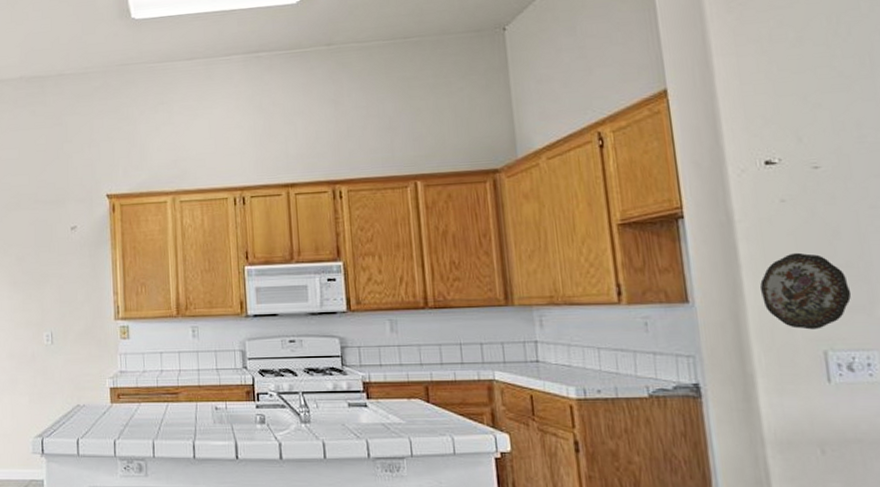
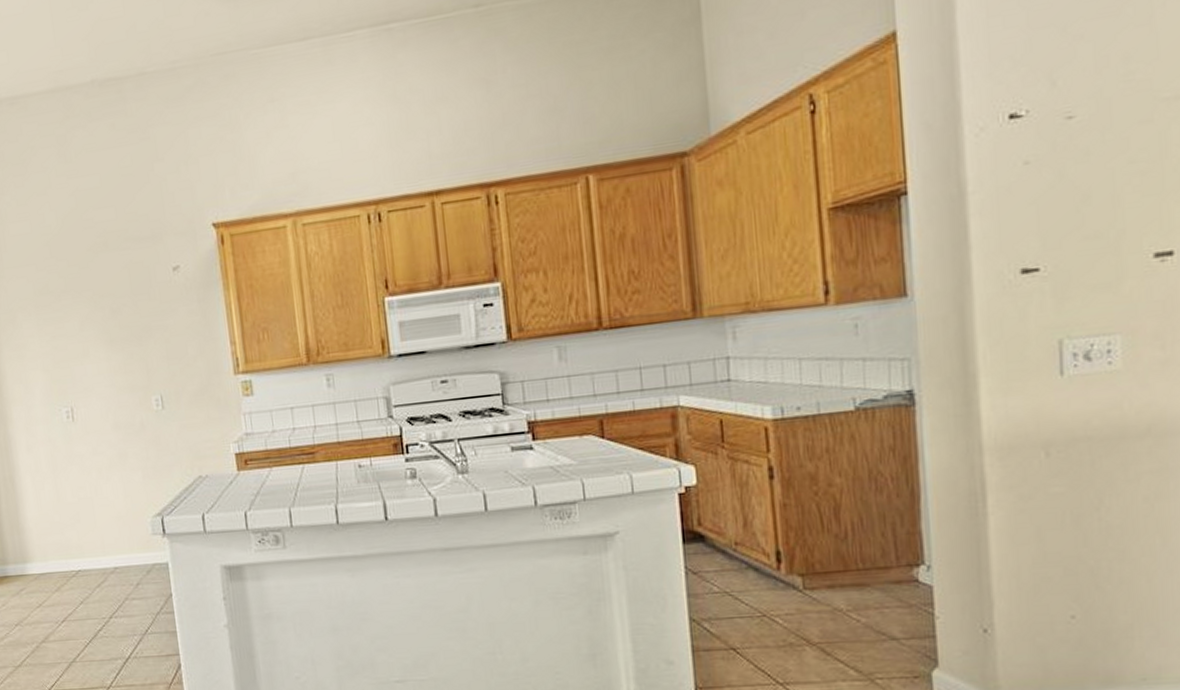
decorative plate: present [760,252,852,330] -> none [992,225,1097,317]

